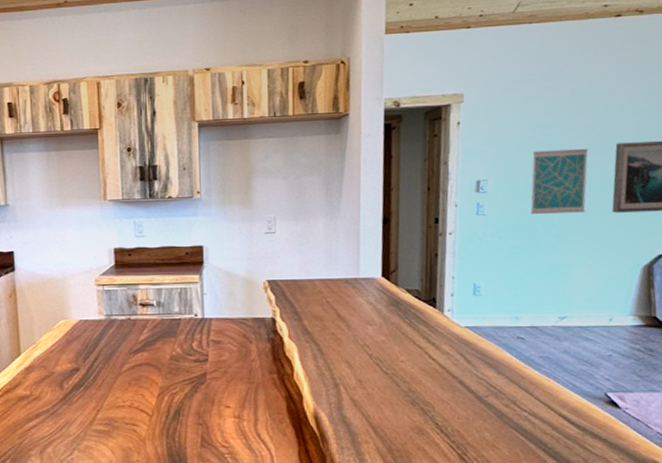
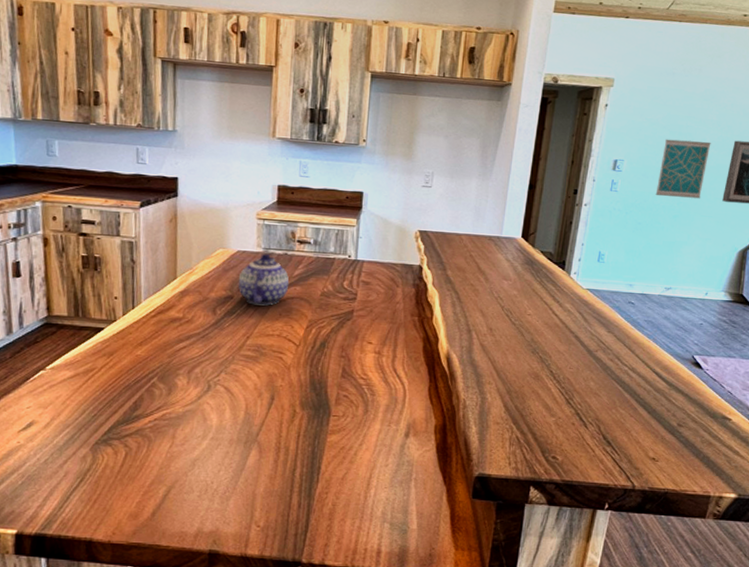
teapot: none [82,320,136,376] -> present [238,253,290,306]

